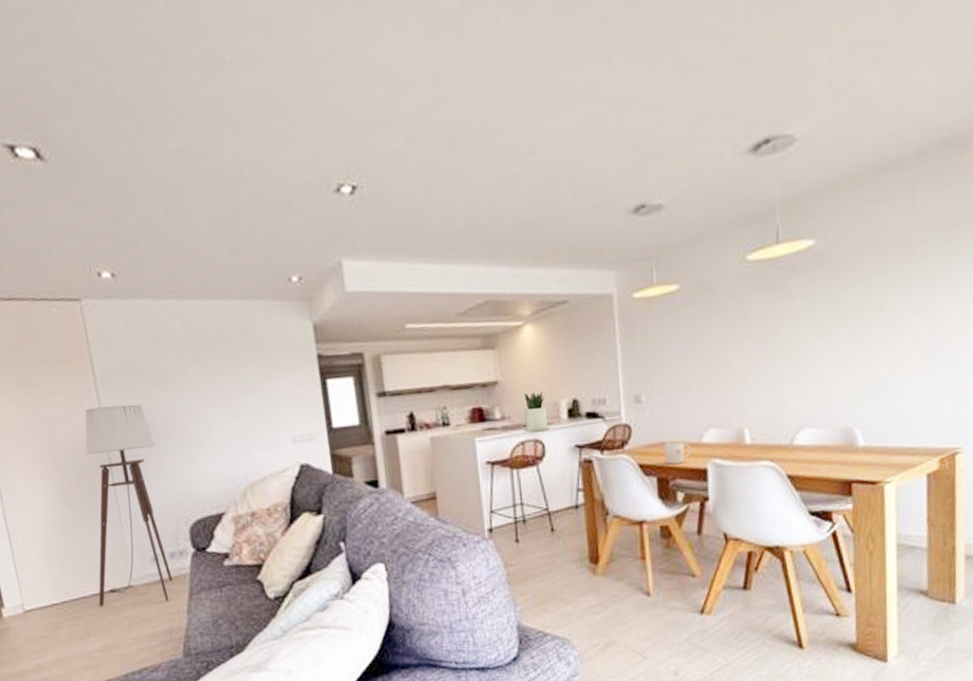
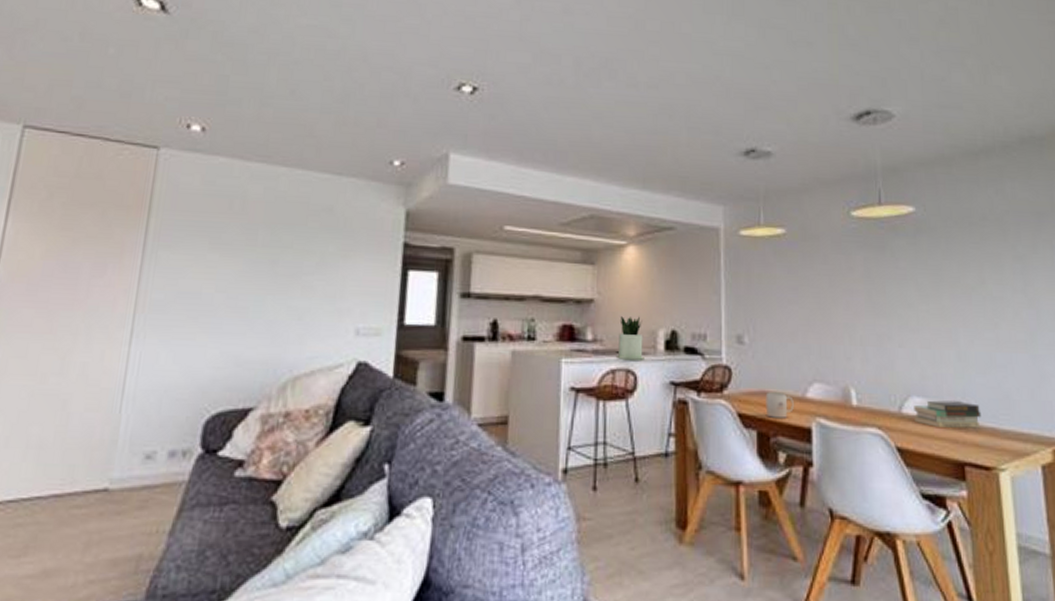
floor lamp: present [84,404,173,607] -> none [55,263,194,516]
books: none [805,426,872,454] -> present [914,400,982,429]

